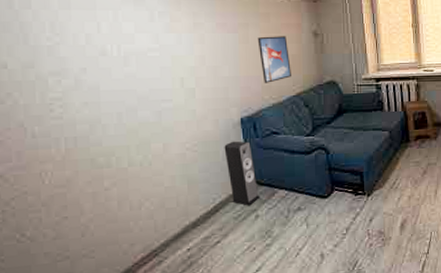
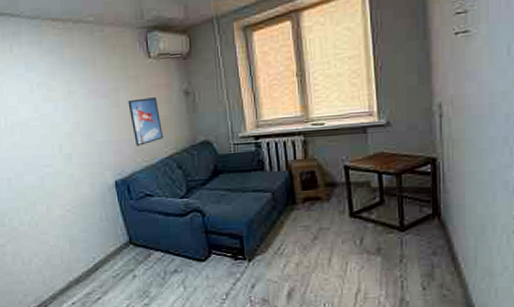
speaker: present [224,141,261,206] -> none [100,203,137,266]

